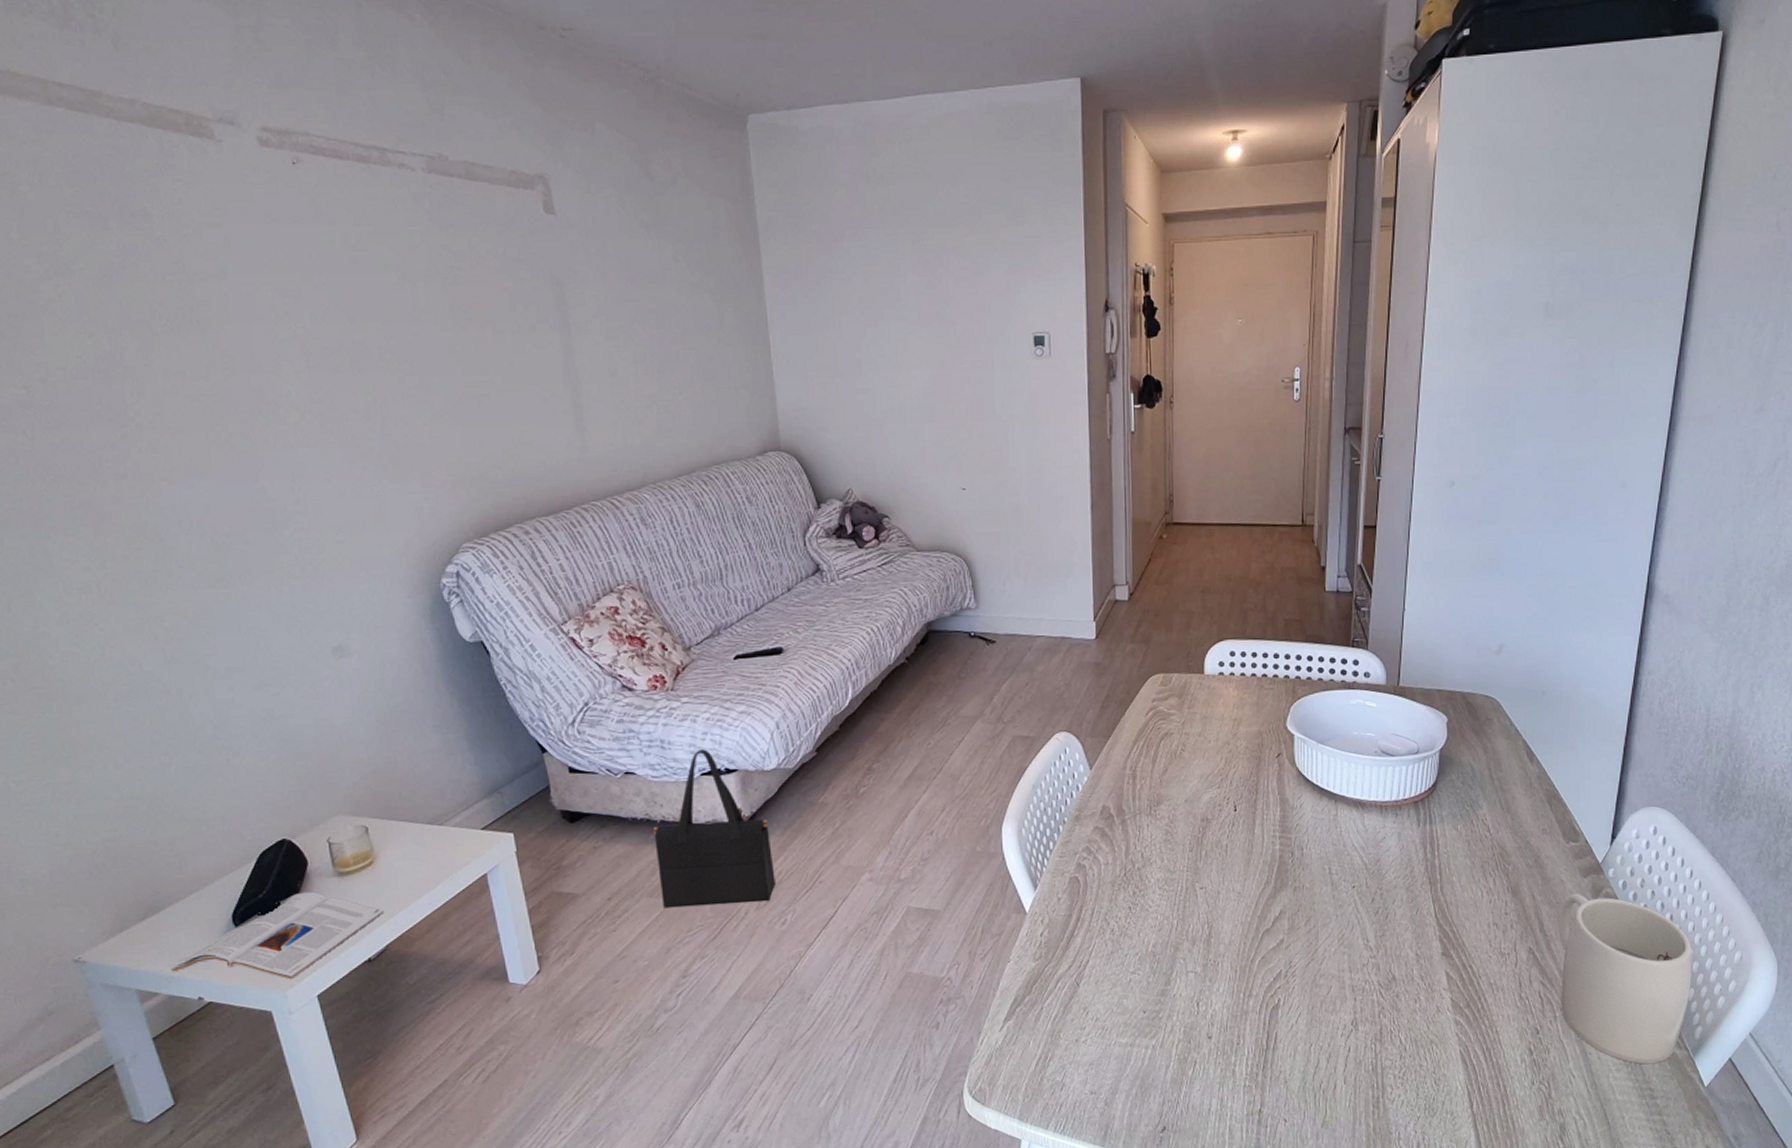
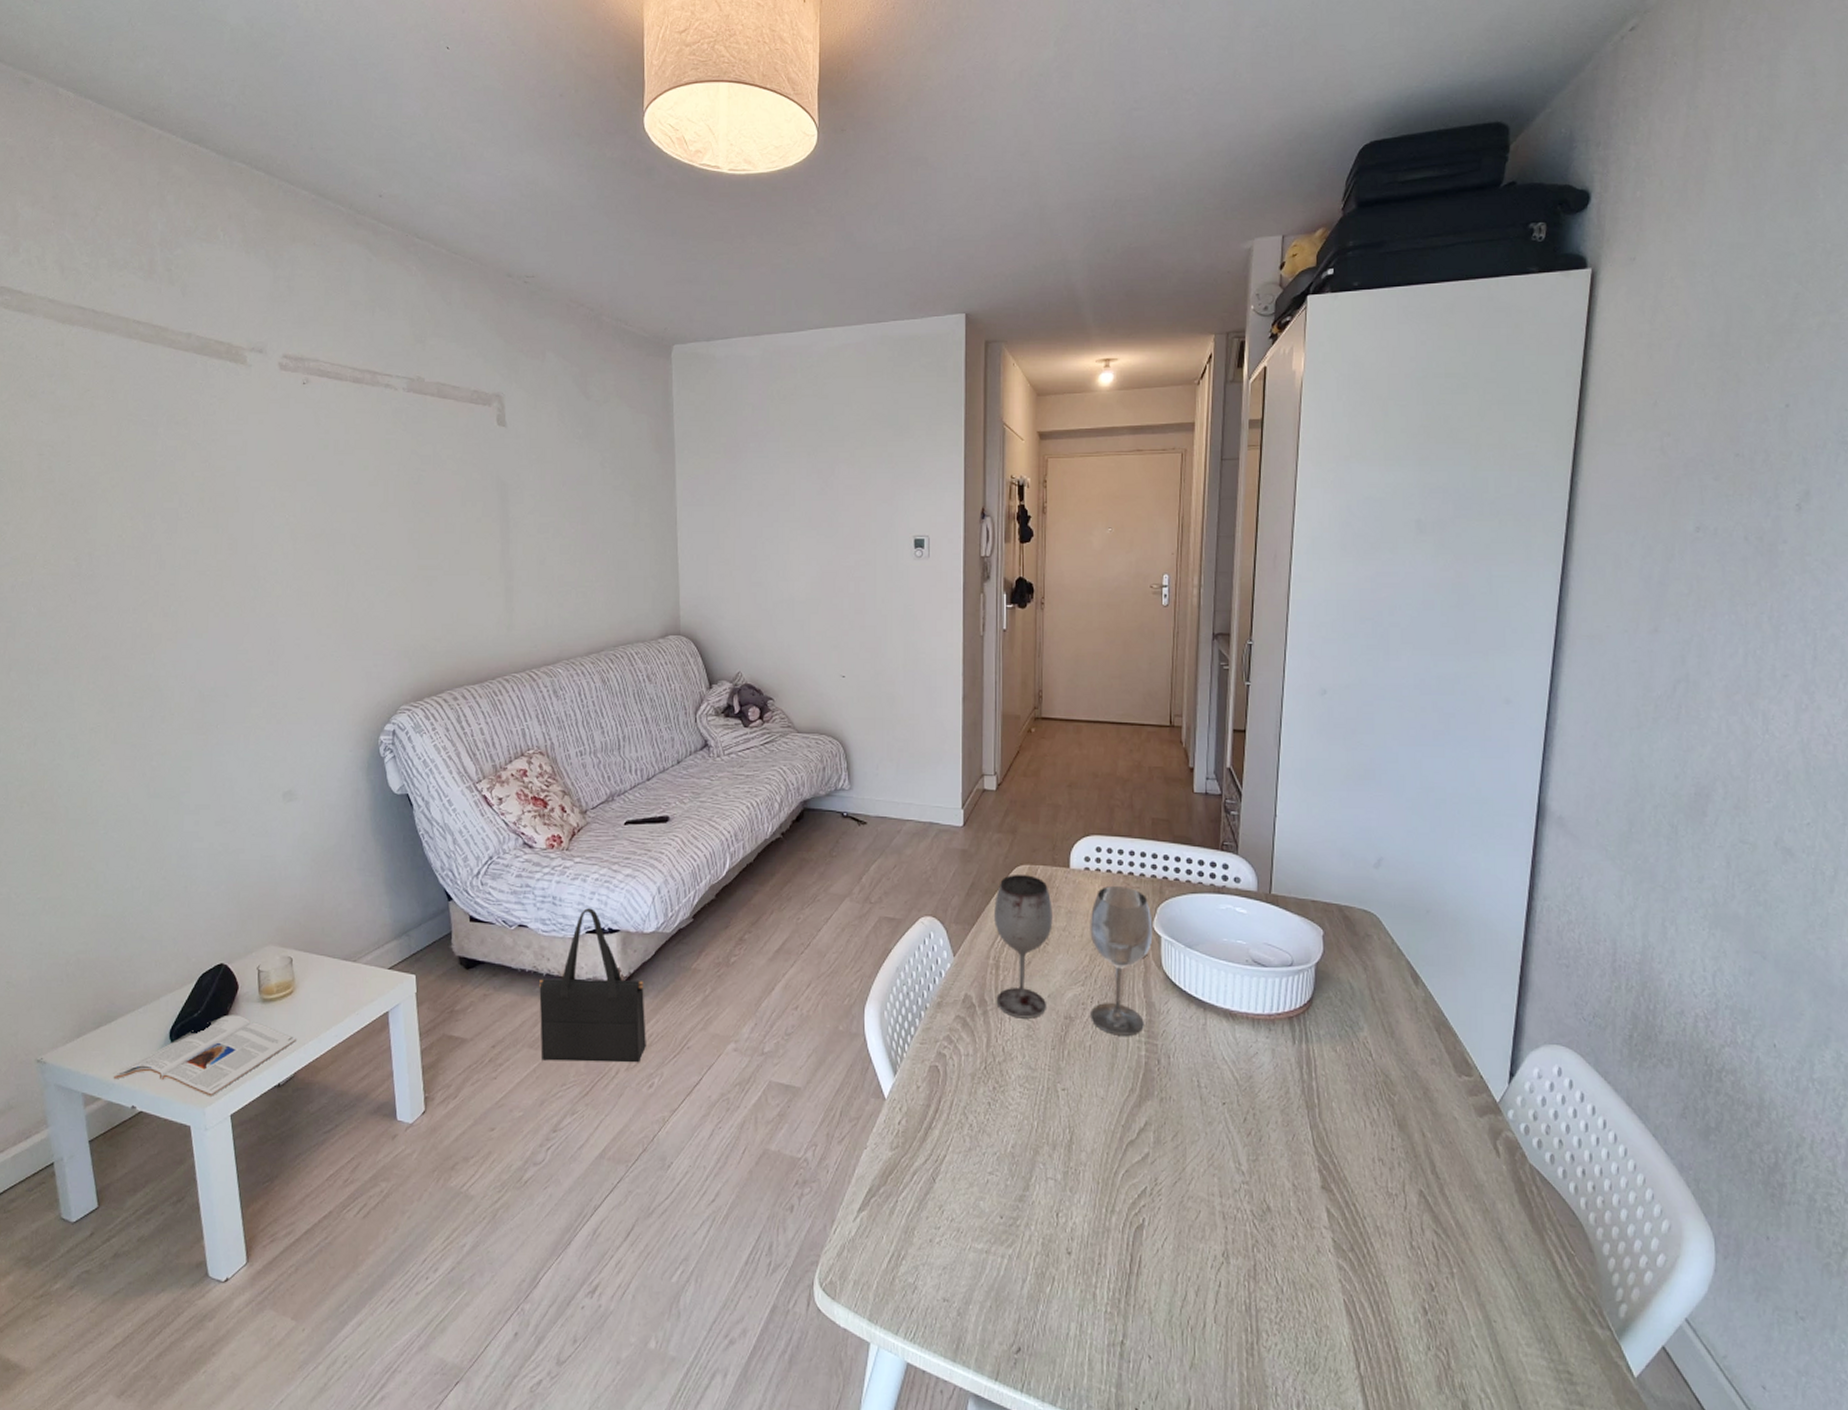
wineglass: none [1130,683,1286,833] -> present [994,874,1153,1036]
mug: present [1558,893,1692,1065] -> none [1452,1133,1612,1343]

